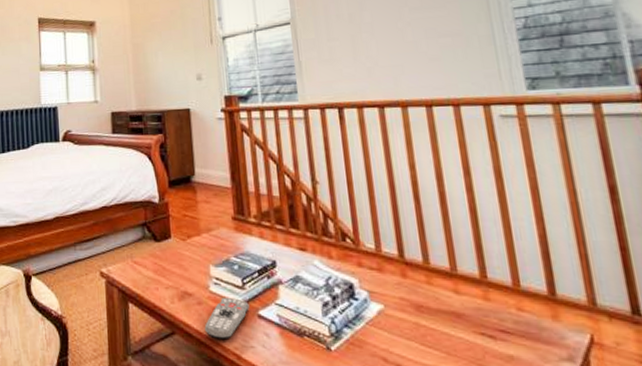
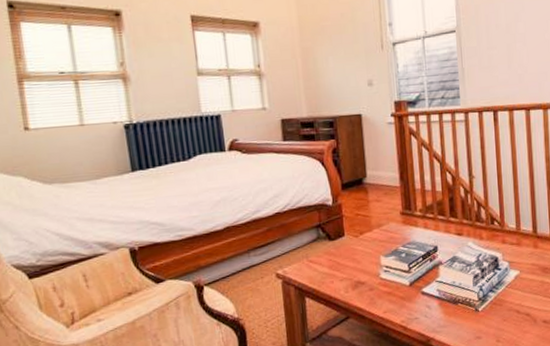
remote control: present [204,297,250,339] -> none [375,280,415,317]

